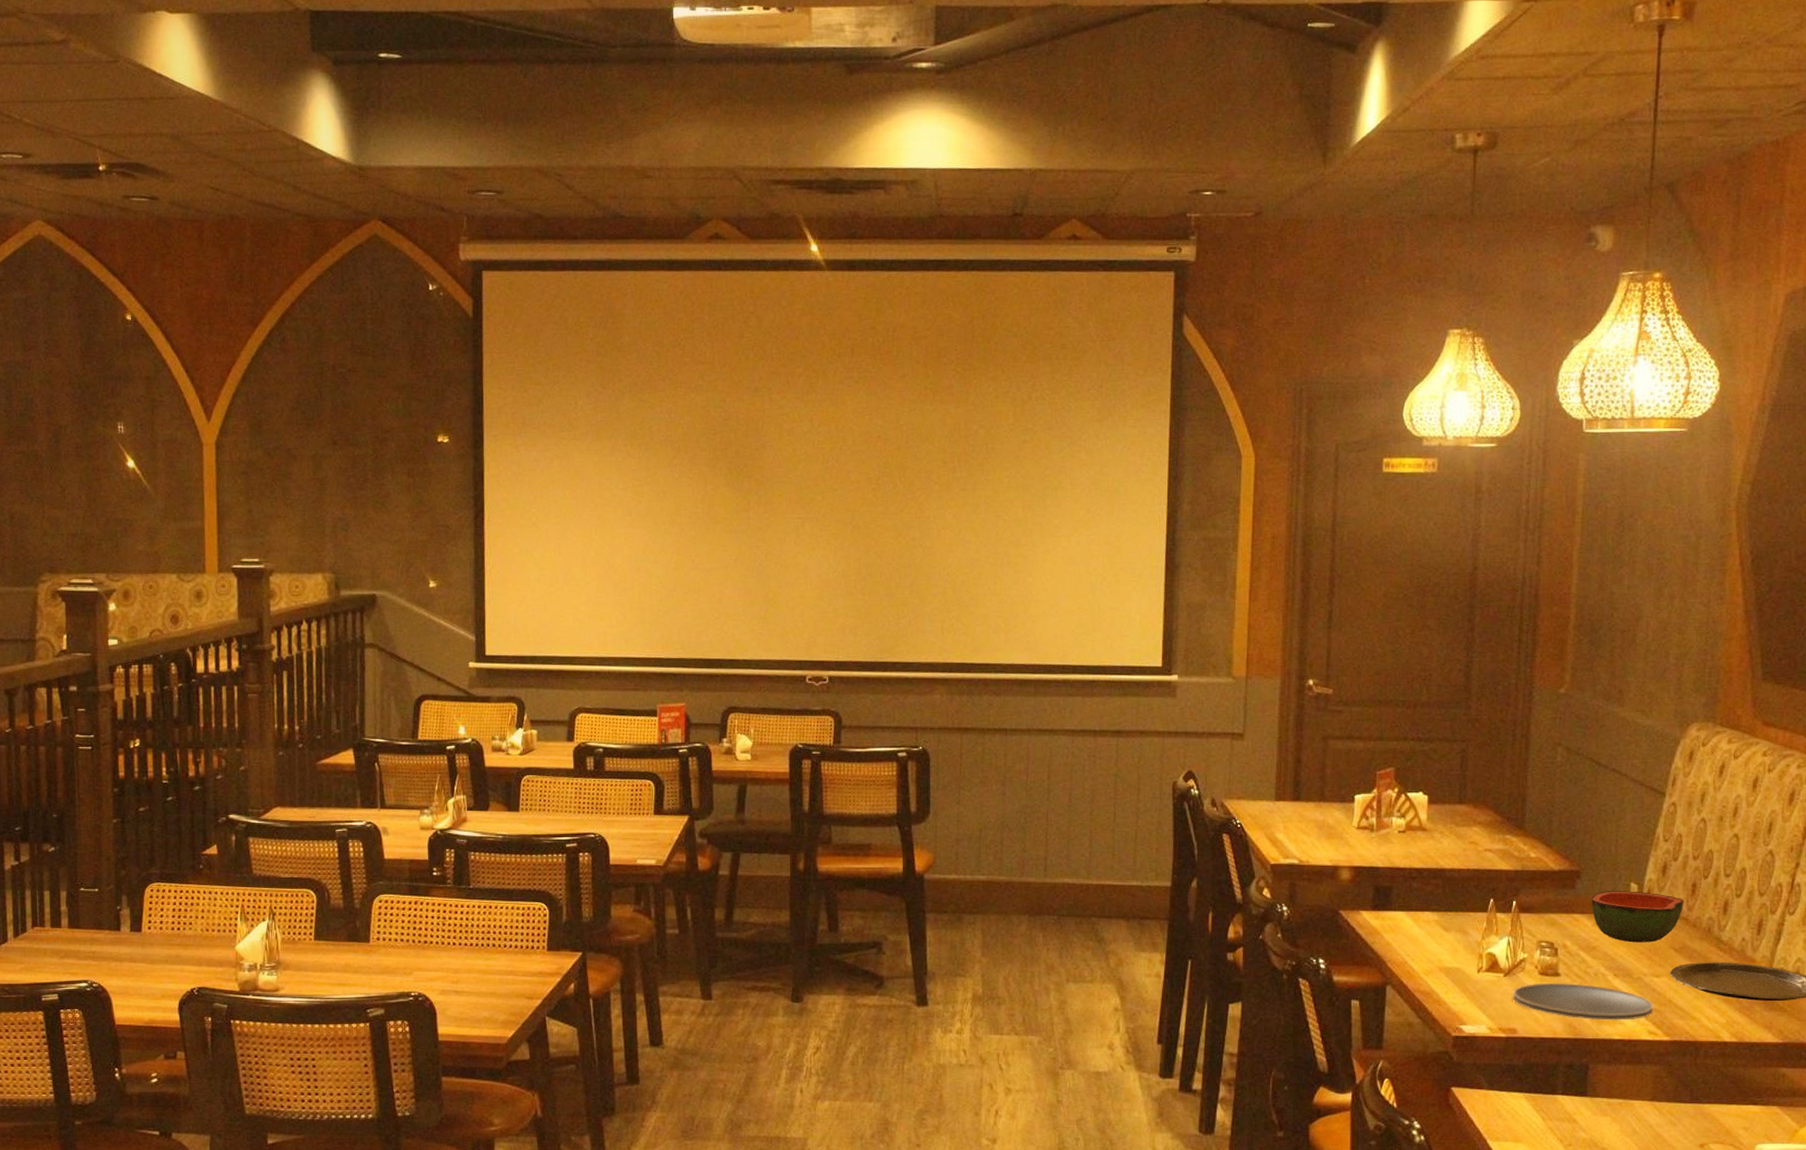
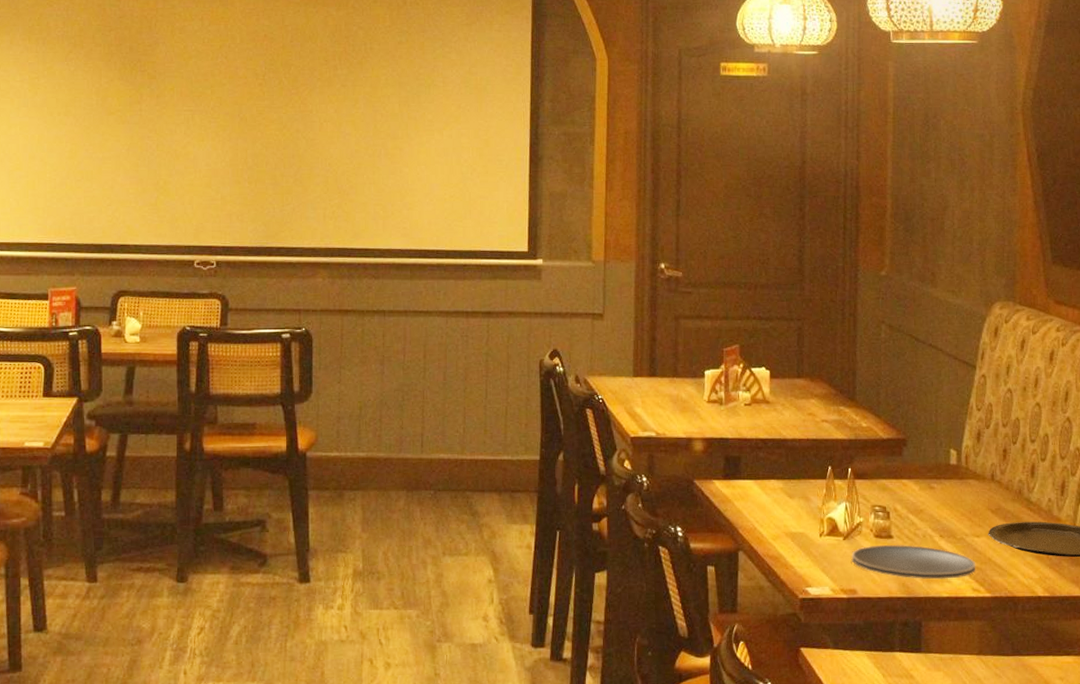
bowl: present [1591,891,1684,943] -> none [917,457,997,505]

